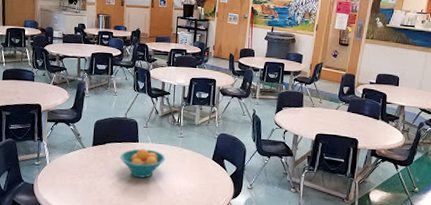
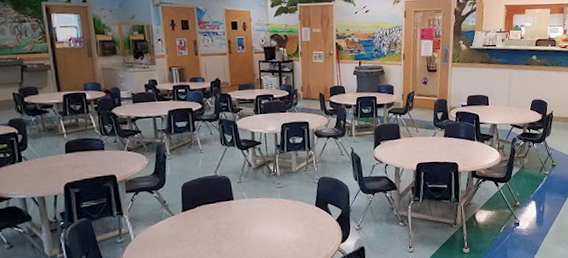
fruit bowl: present [120,148,166,178] -> none [215,205,266,238]

